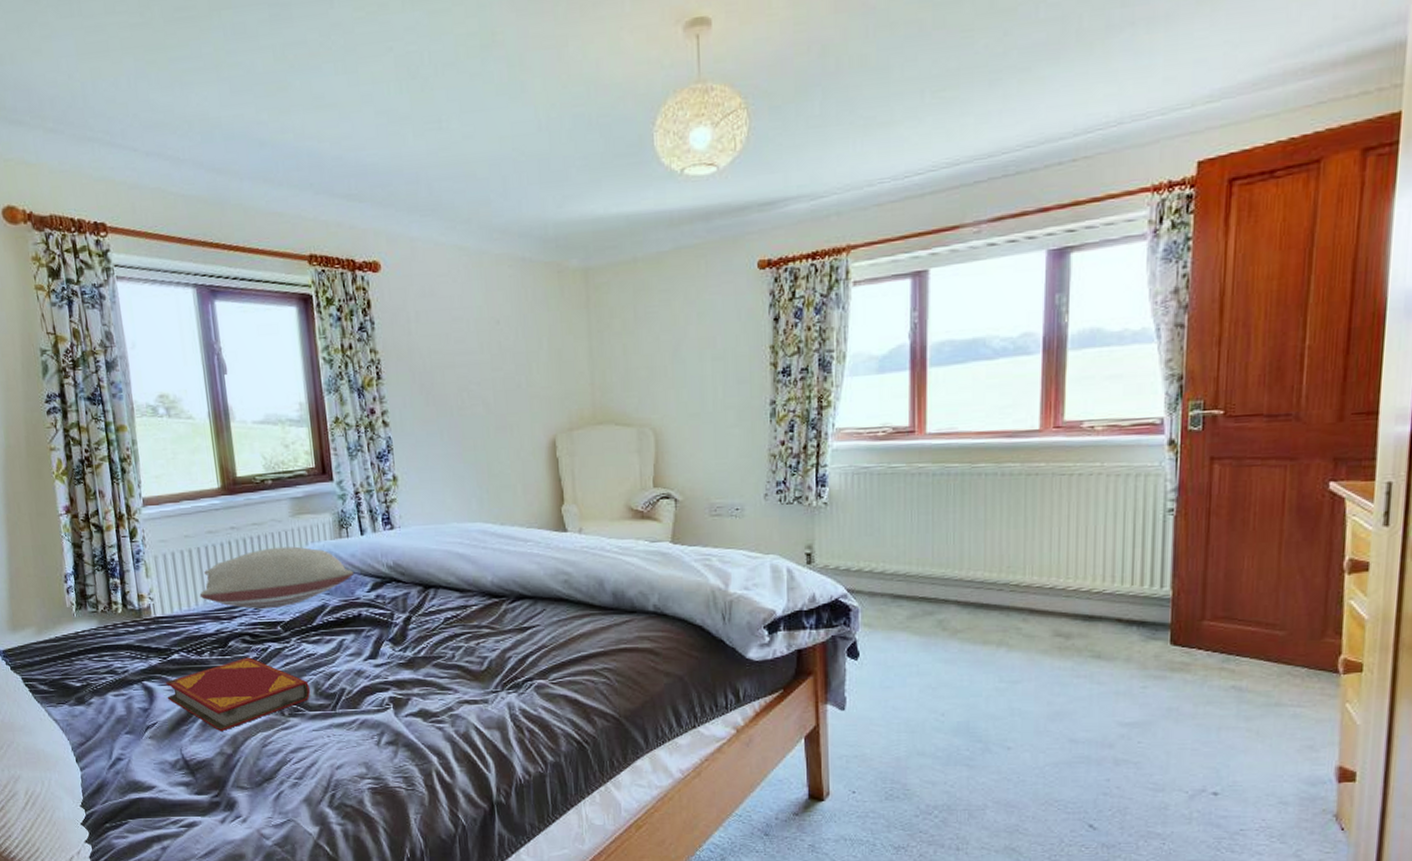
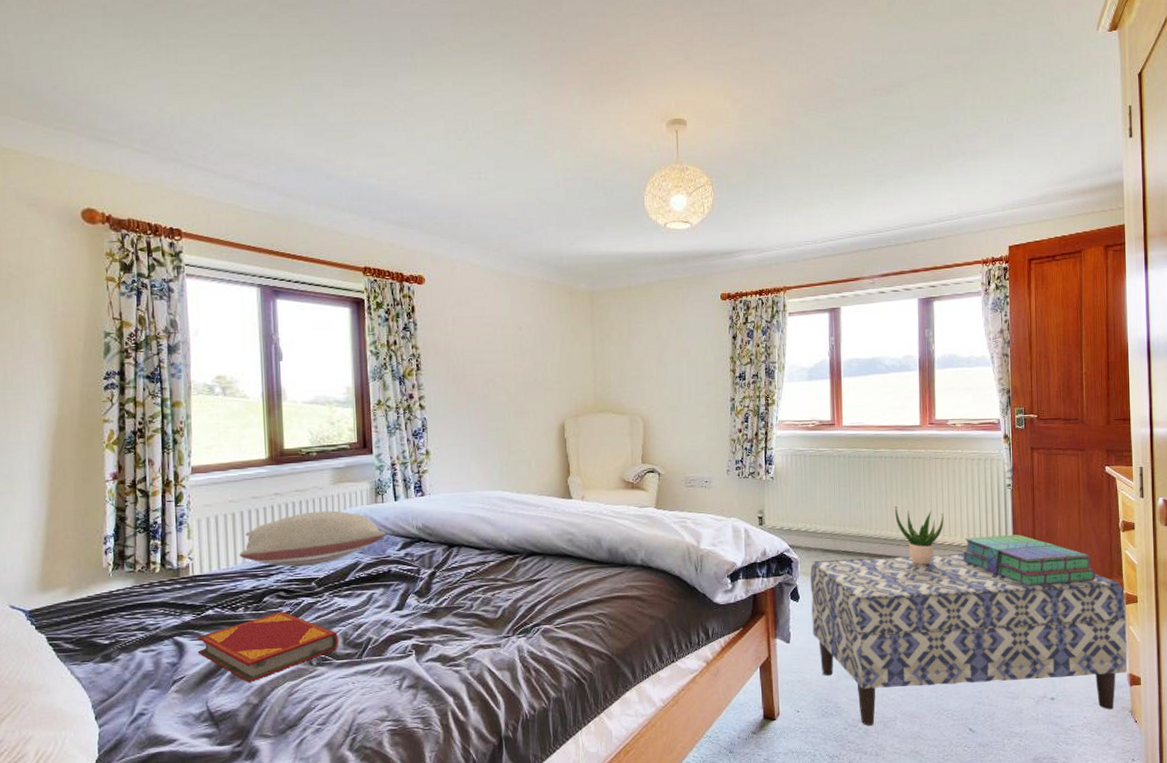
bench: none [875,602,1344,814] -> present [810,554,1128,726]
potted plant: none [997,539,1069,617] -> present [895,506,944,565]
stack of books: none [1090,577,1299,647] -> present [960,534,1096,587]

